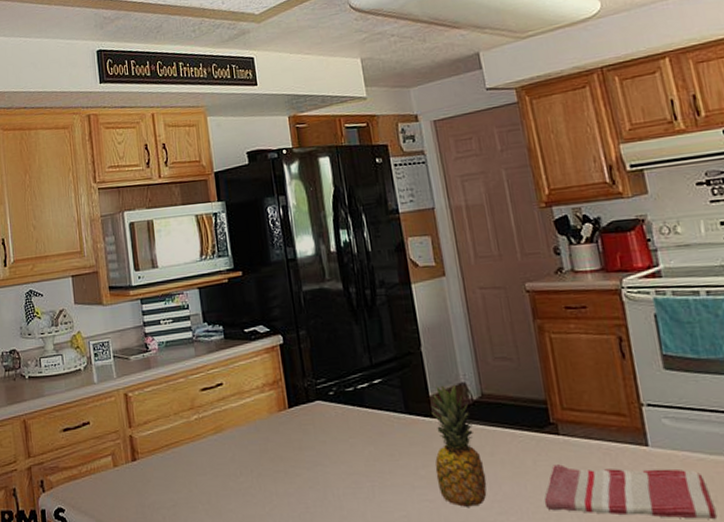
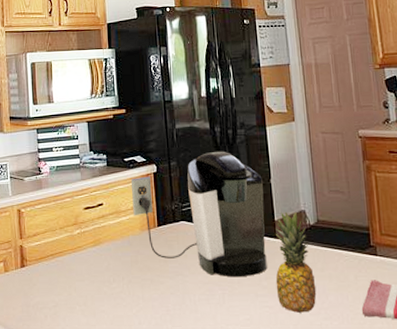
coffee maker: none [253,315,424,466] -> present [130,151,267,278]

